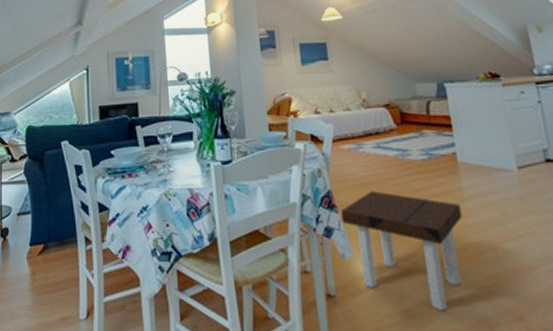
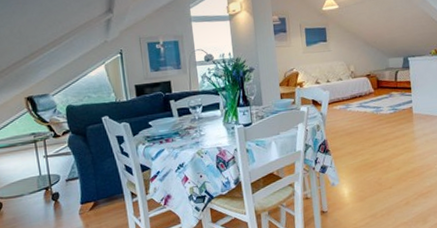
side table: present [340,191,463,311] -> none [332,137,413,212]

